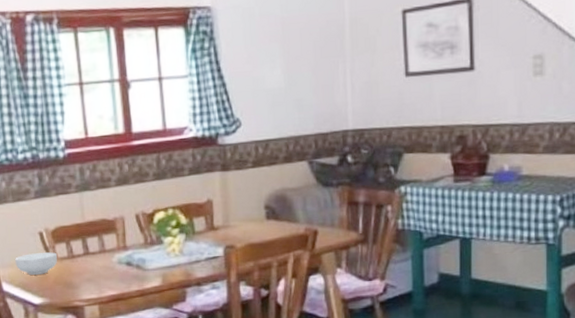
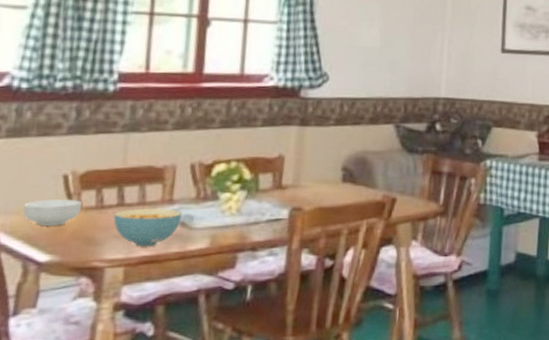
cereal bowl: none [83,254,136,287] -> present [113,208,183,246]

